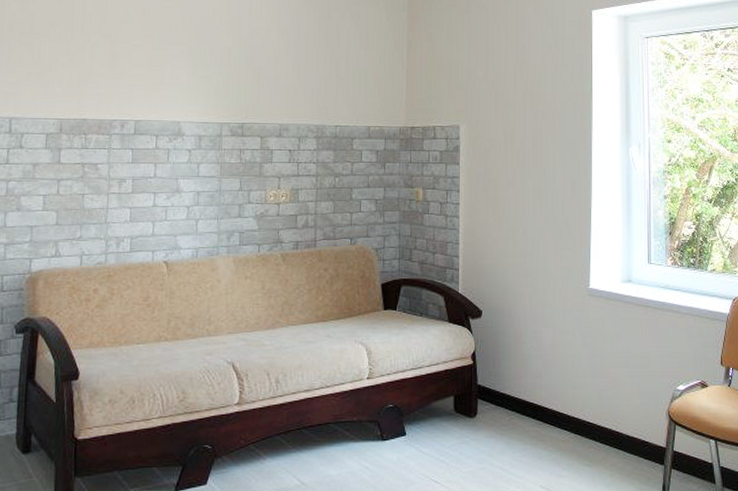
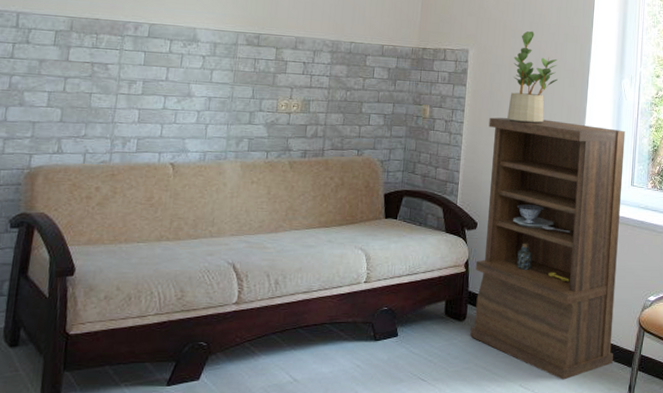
bookshelf: none [483,196,642,480] -> present [470,117,626,380]
potted plant: none [506,101,557,201] -> present [507,31,558,123]

